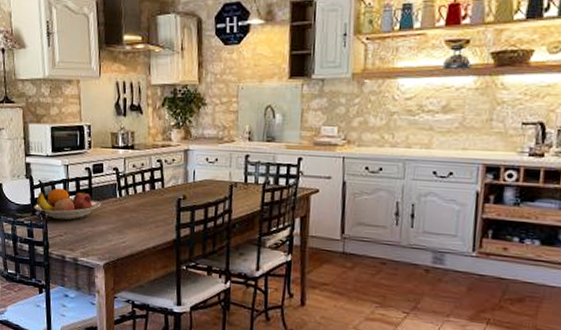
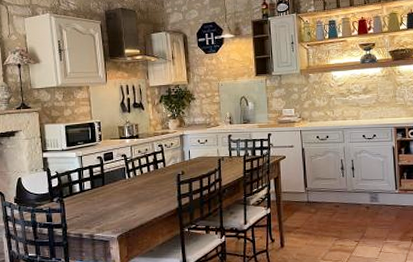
fruit bowl: present [33,188,102,221] -> none [51,176,113,204]

